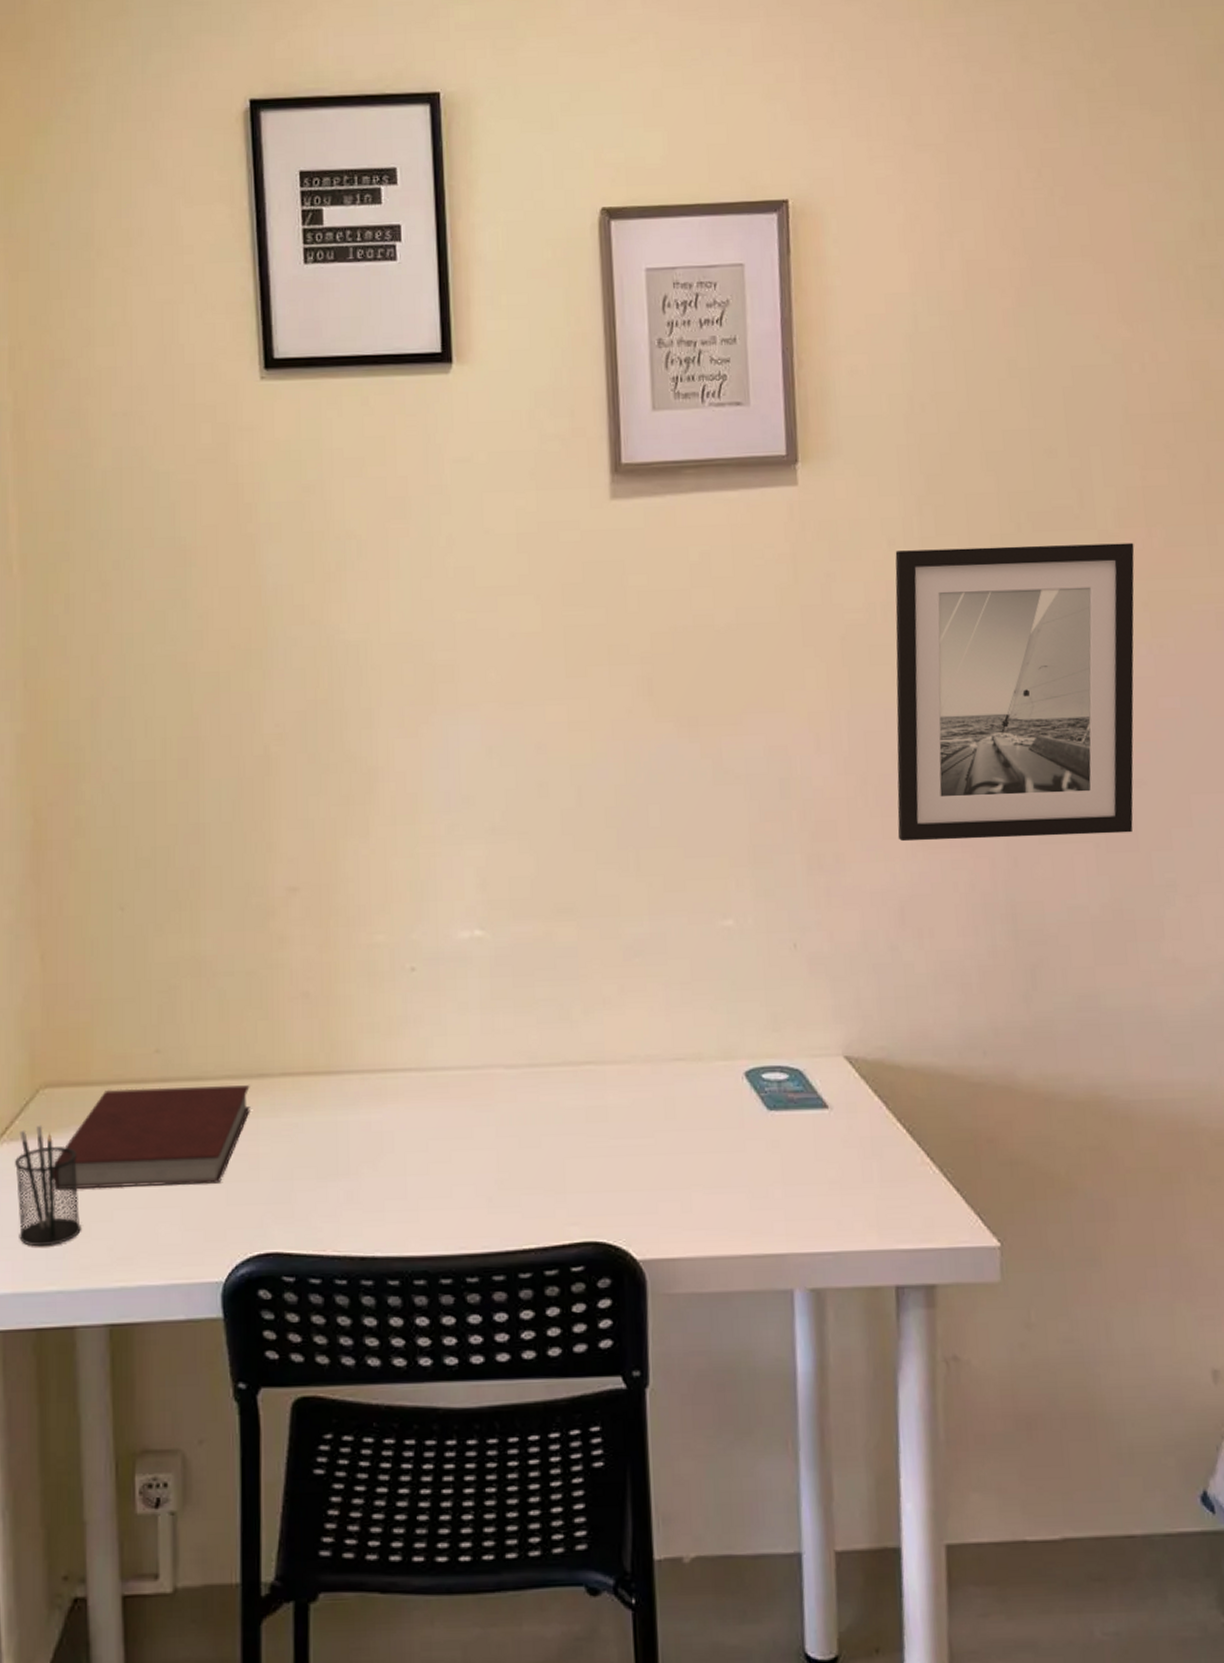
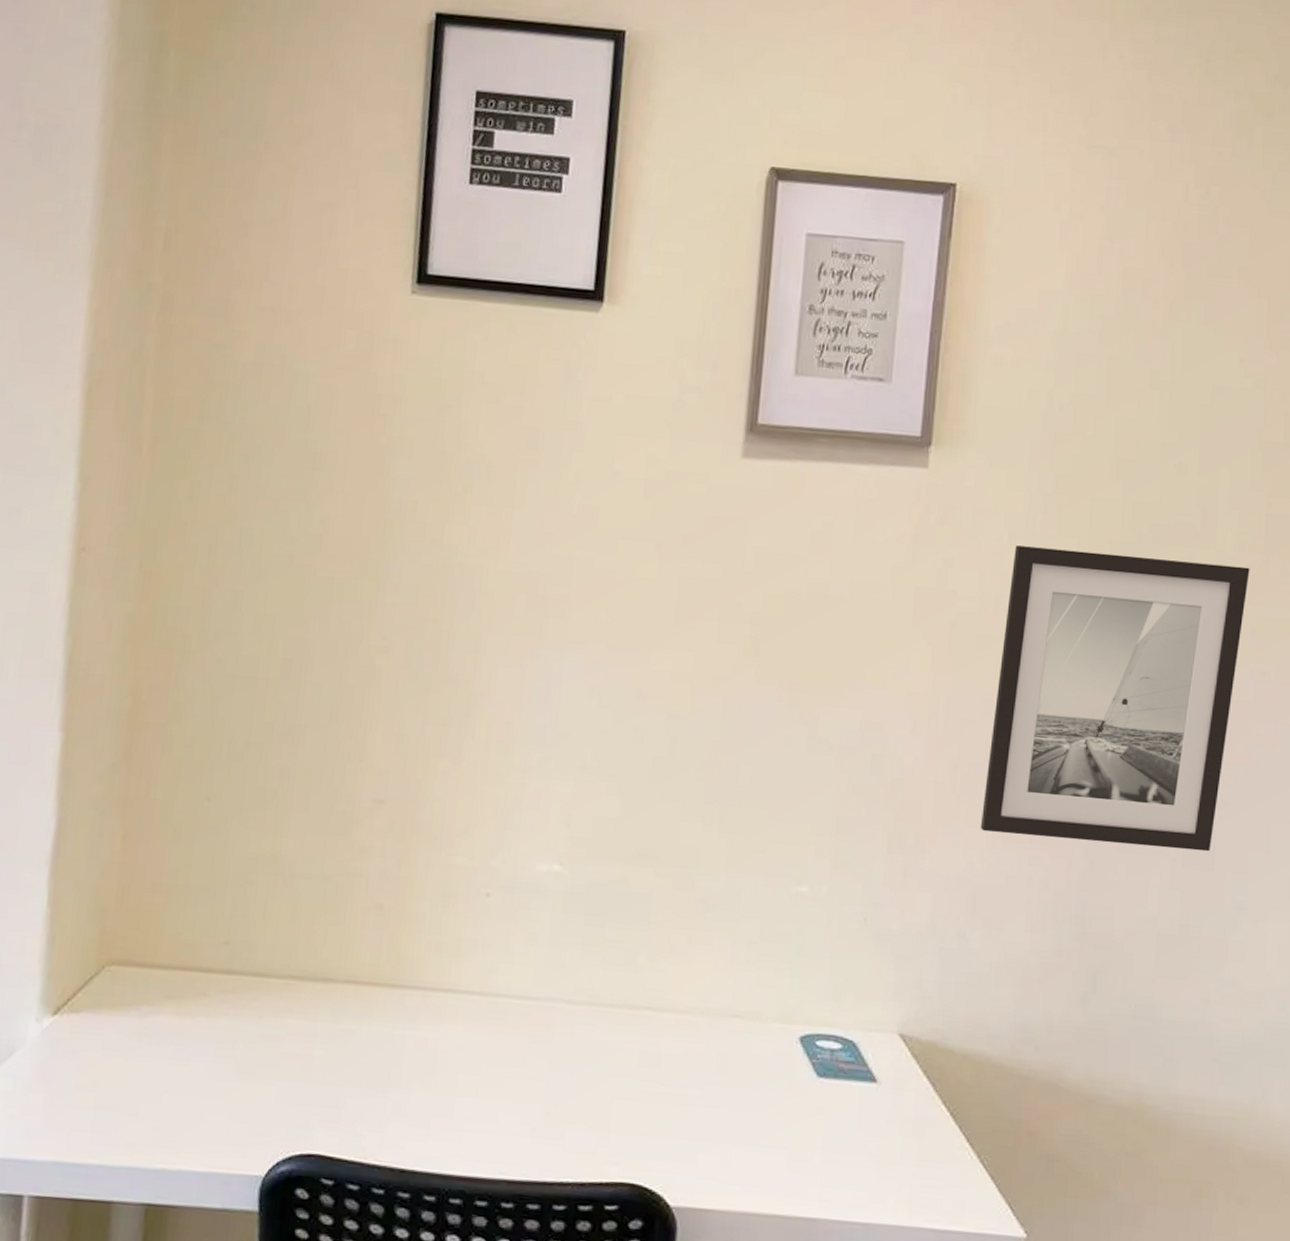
pencil holder: present [15,1125,82,1247] -> none [67,1000,135,1120]
notebook: present [53,1085,250,1189] -> none [108,974,313,1080]

